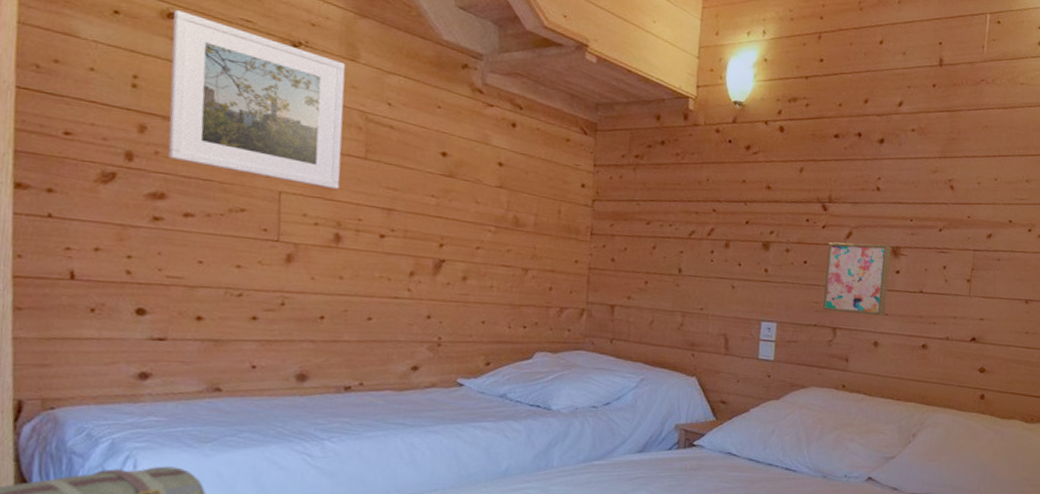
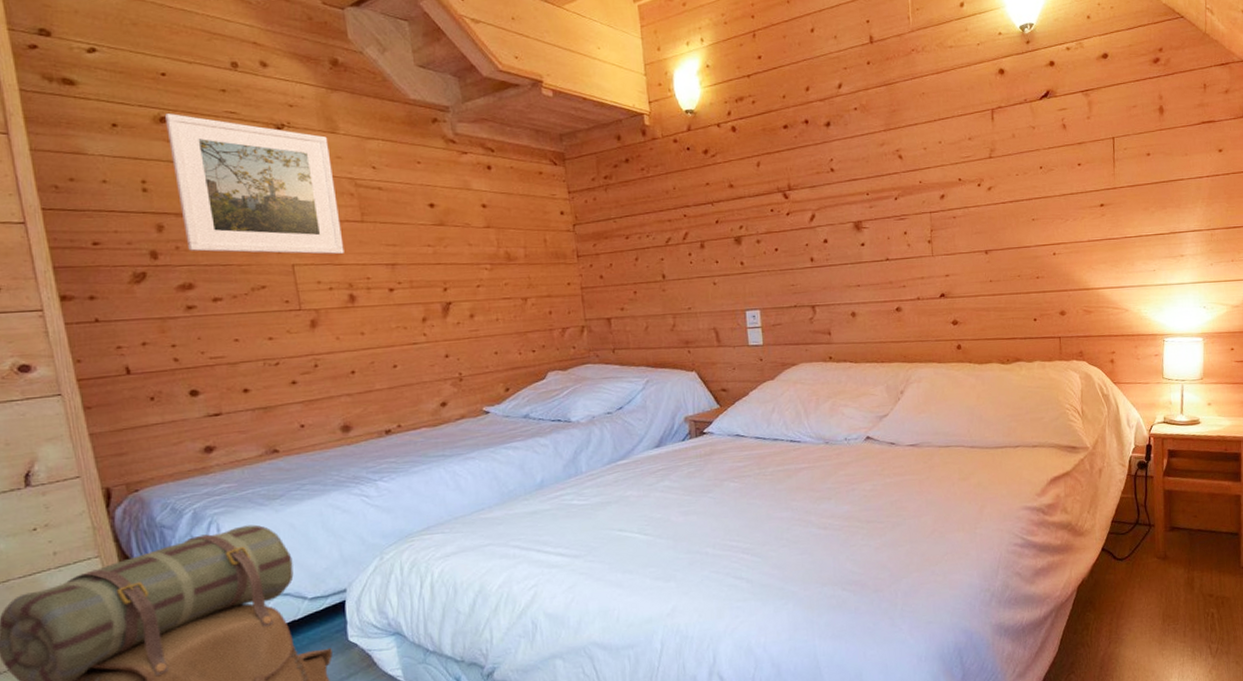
wall art: present [822,242,891,316] -> none [794,220,858,292]

